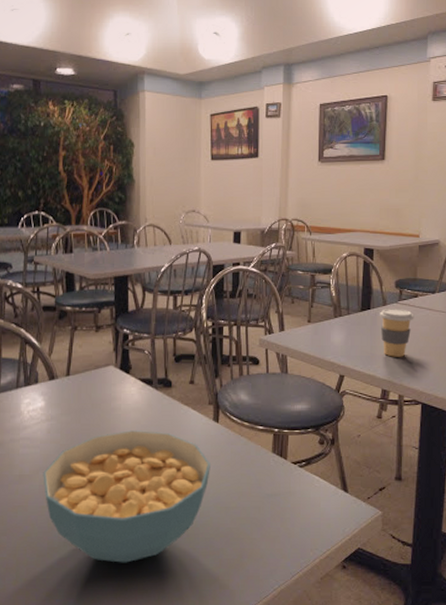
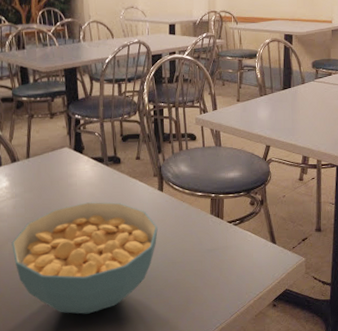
coffee cup: present [380,309,414,357] -> none [299,86,329,128]

